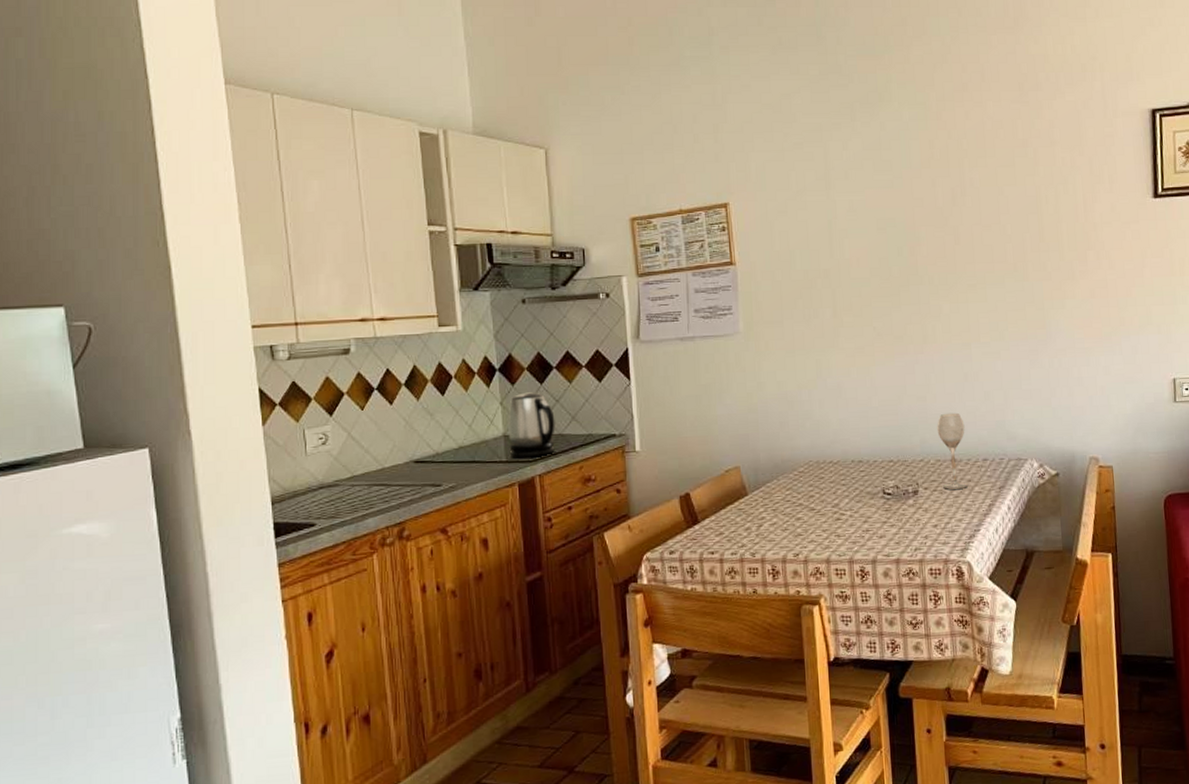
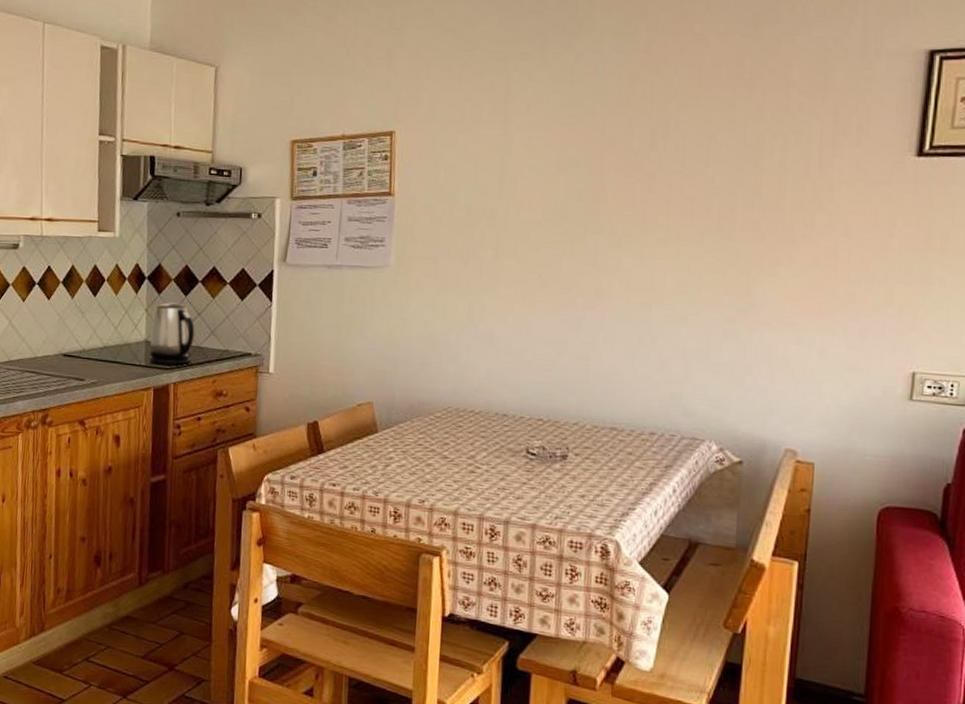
wineglass: present [937,412,968,490] -> none [598,376,633,461]

